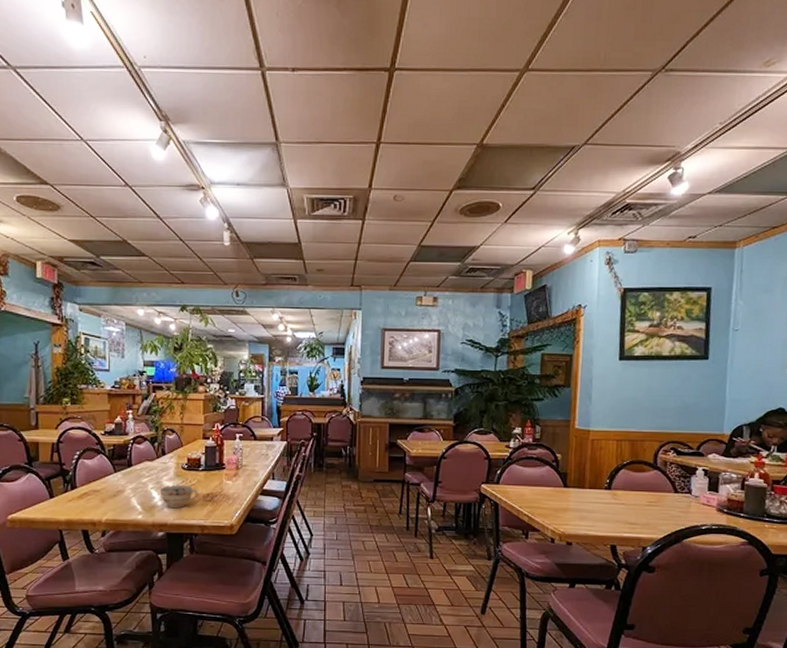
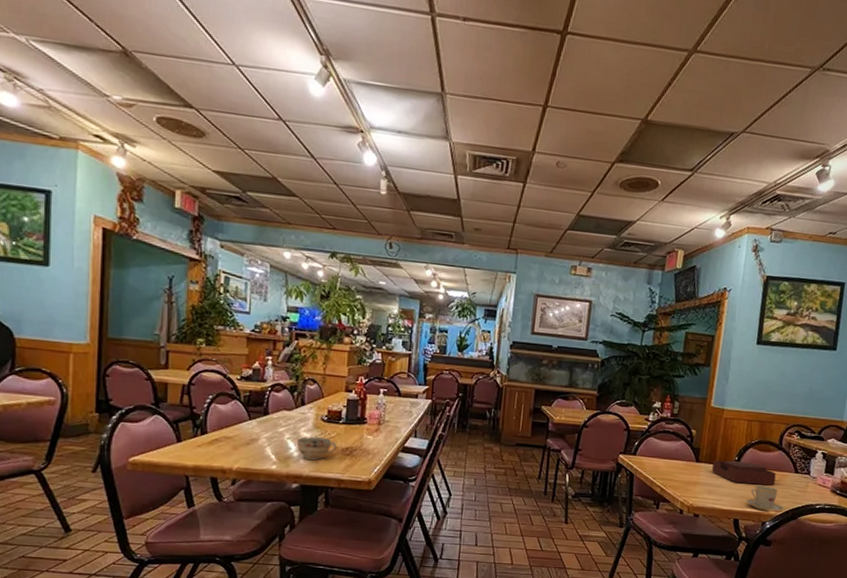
napkin holder: none [582,483,654,508] -> present [712,460,776,486]
teacup: none [623,508,666,535] -> present [746,485,784,512]

